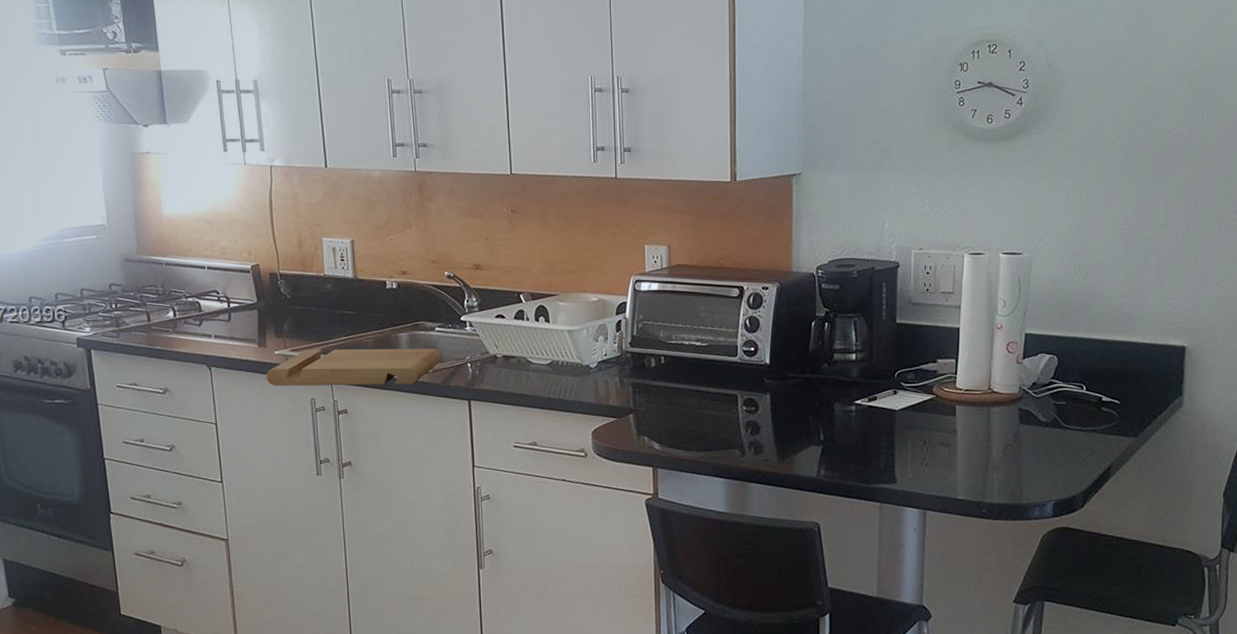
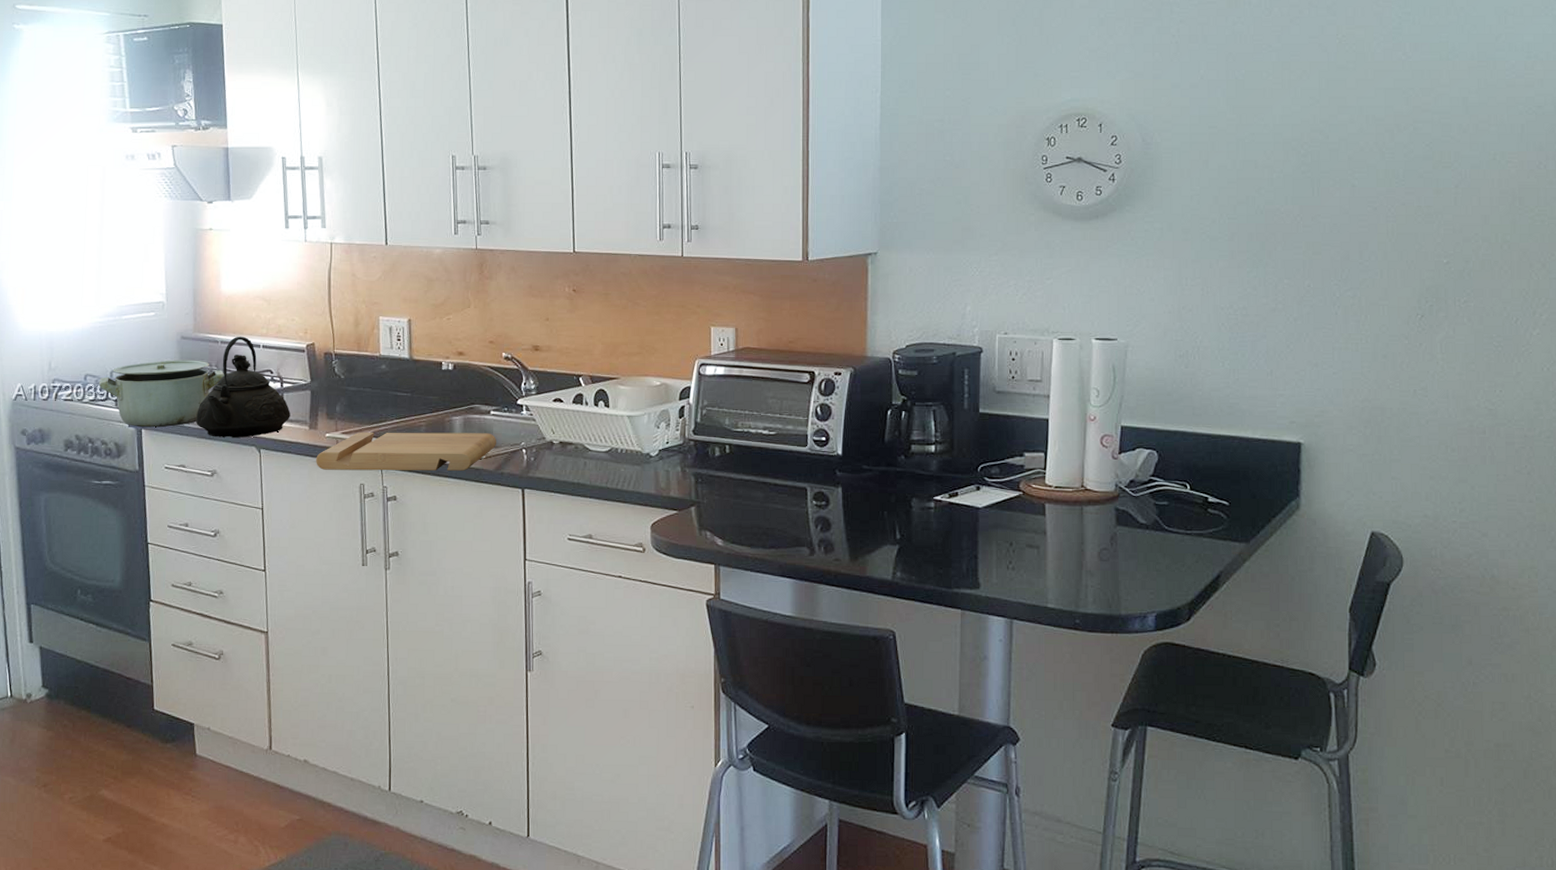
saucepan: none [44,281,171,348] -> present [98,360,225,428]
teakettle: none [145,258,239,356] -> present [196,336,290,438]

